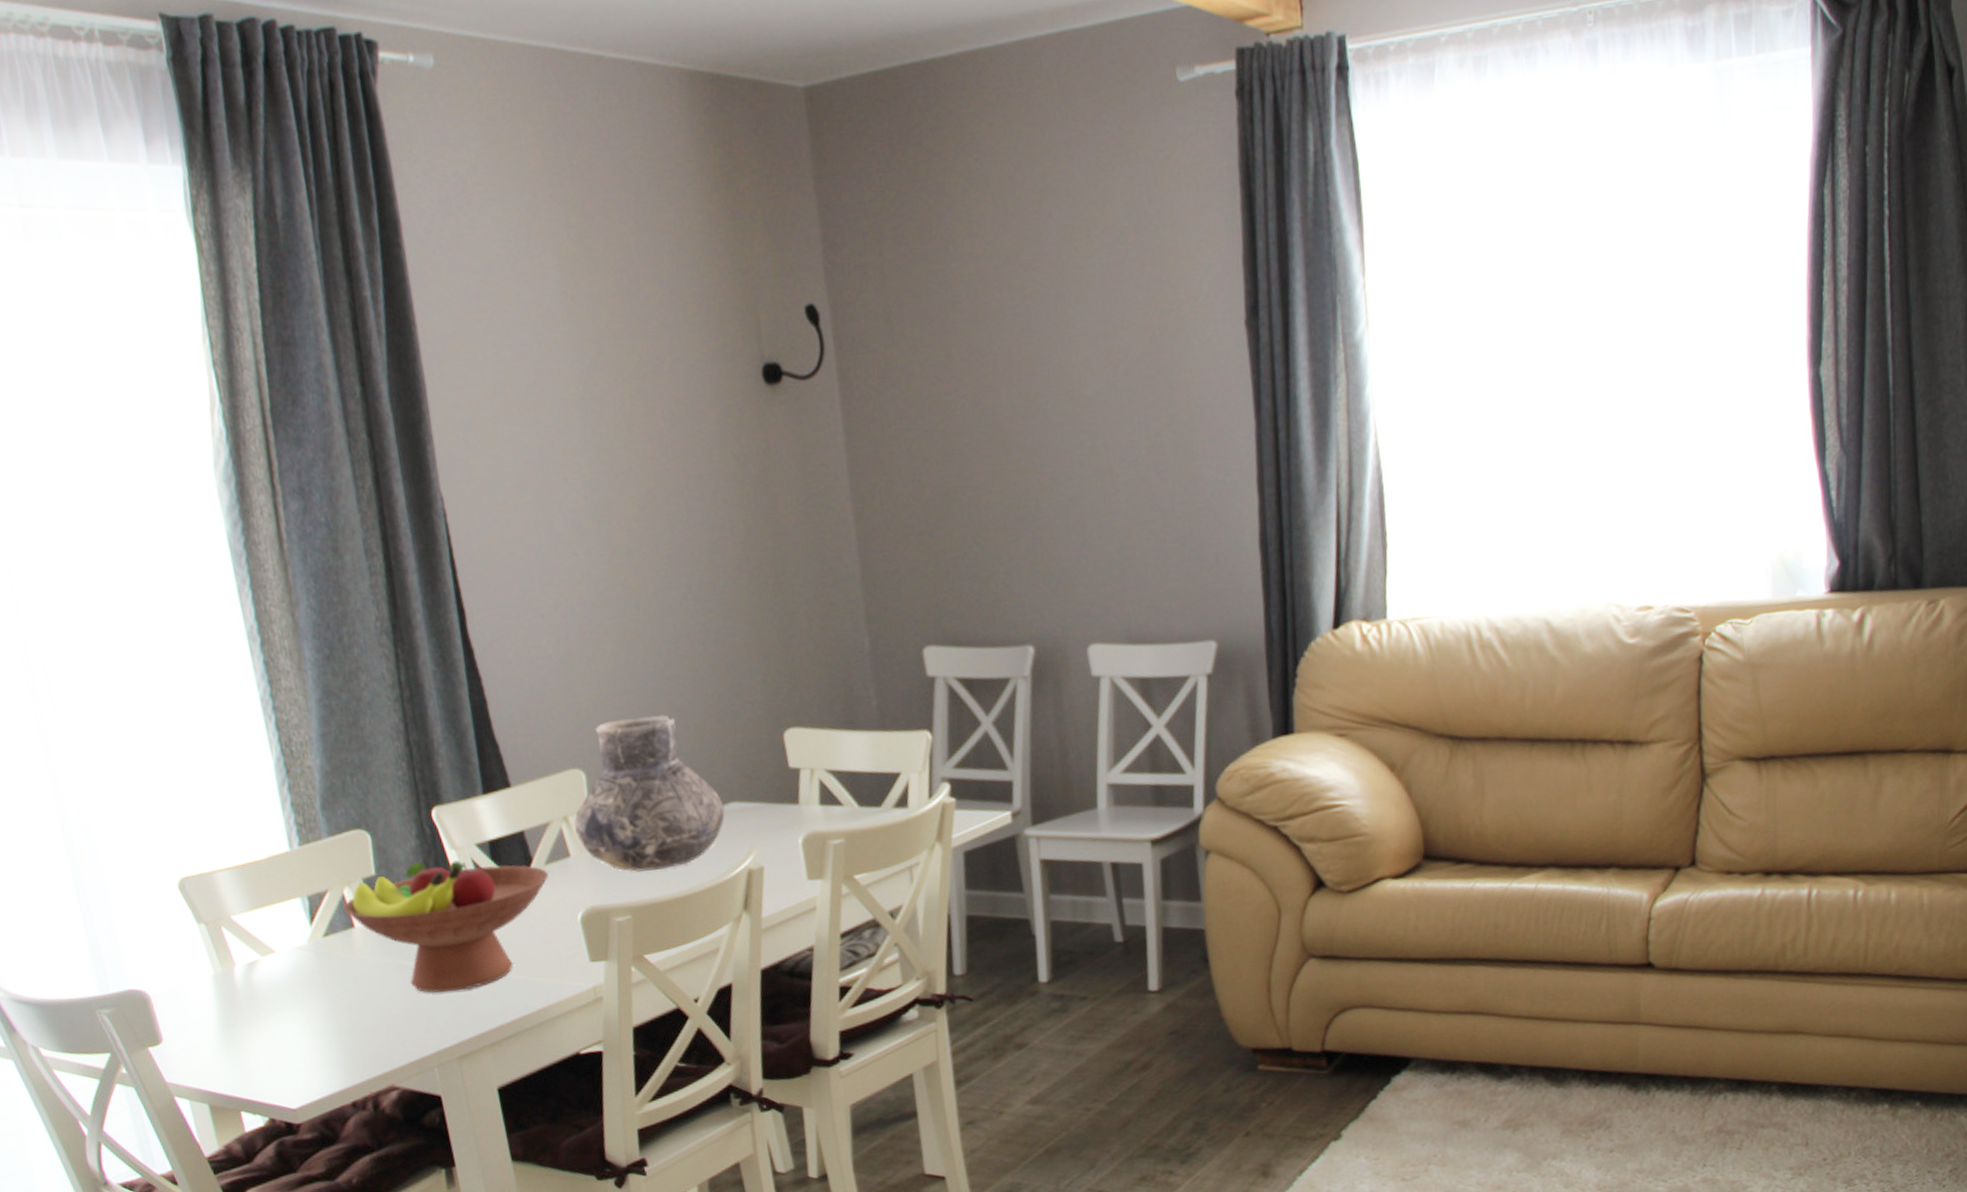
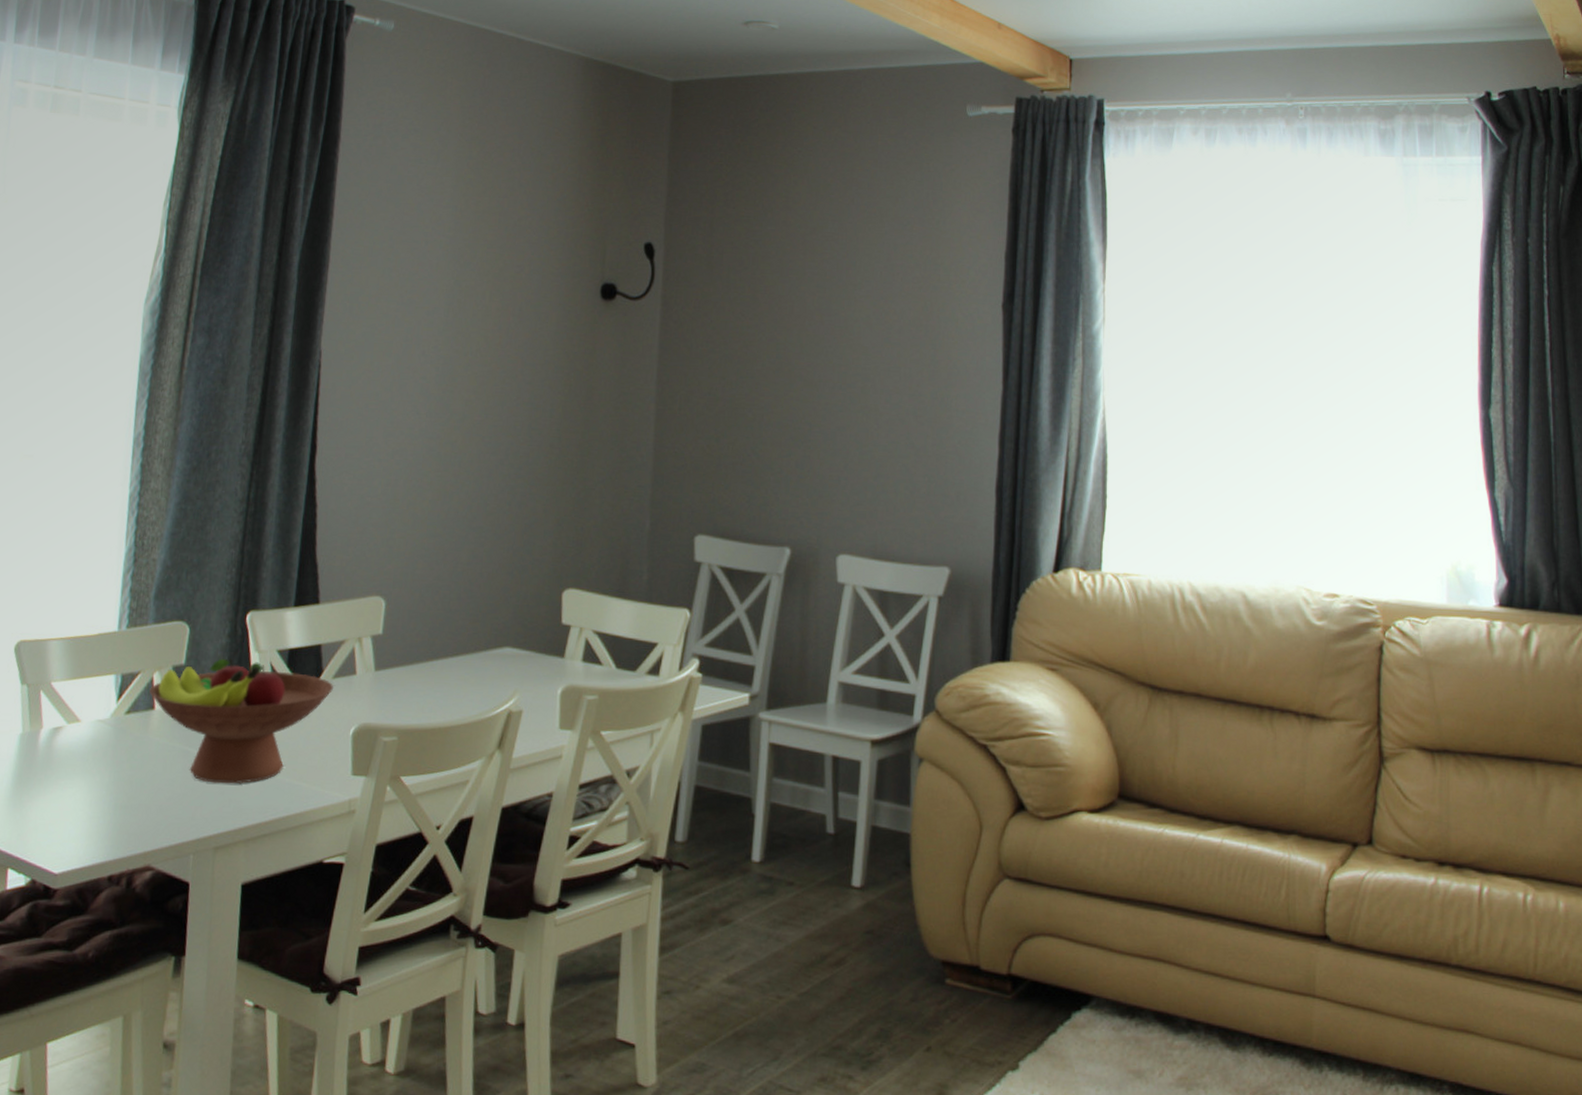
vase: present [574,715,725,872] -> none [366,558,499,699]

